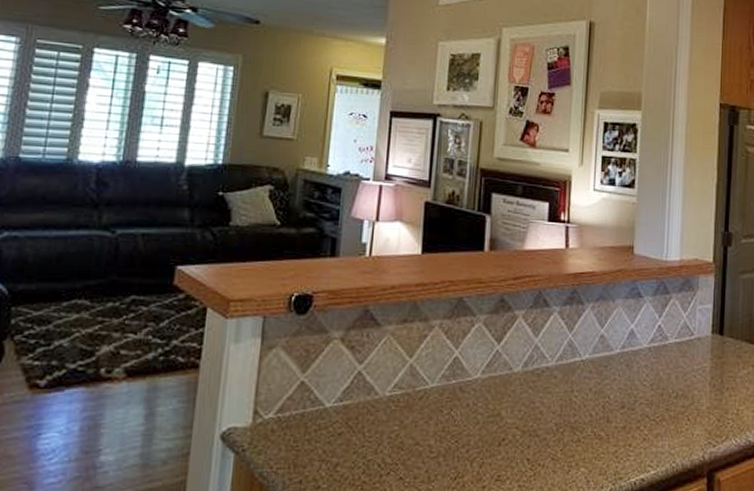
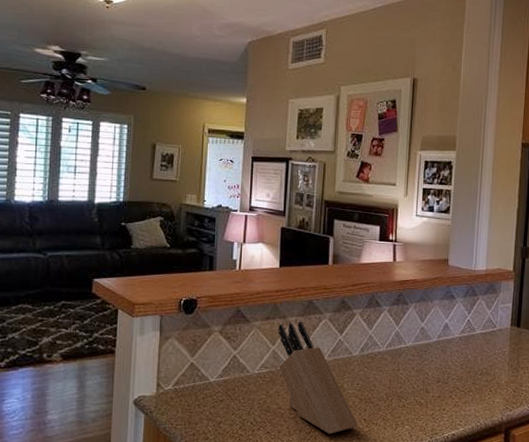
knife block: none [417,325,519,480] -> present [278,321,358,434]

